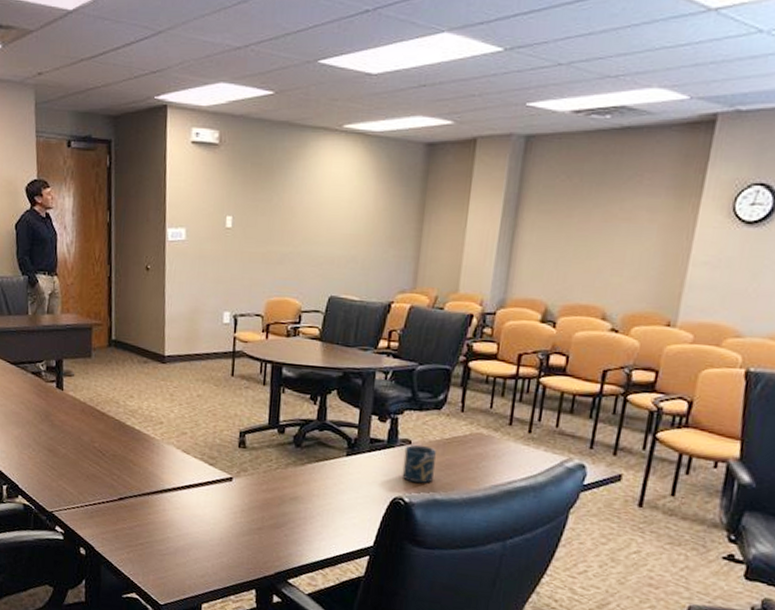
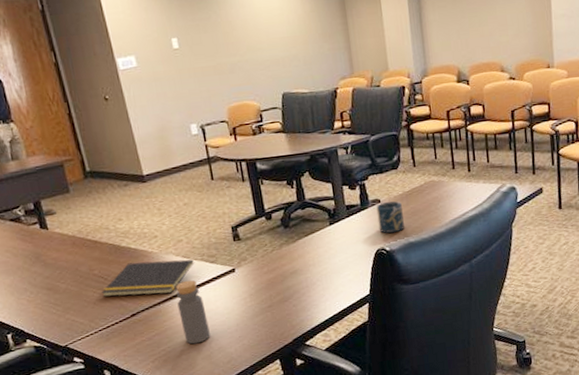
notepad: none [97,444,193,487] -> present [101,259,194,297]
bottle: none [164,477,193,548] -> present [176,280,210,345]

